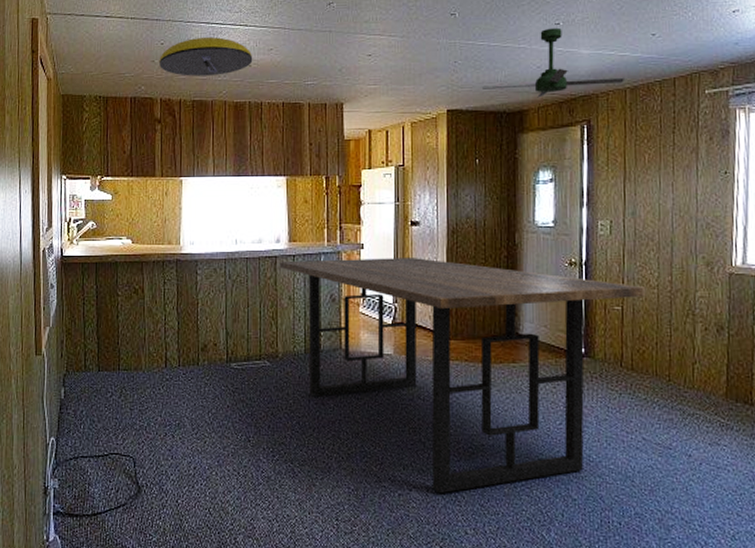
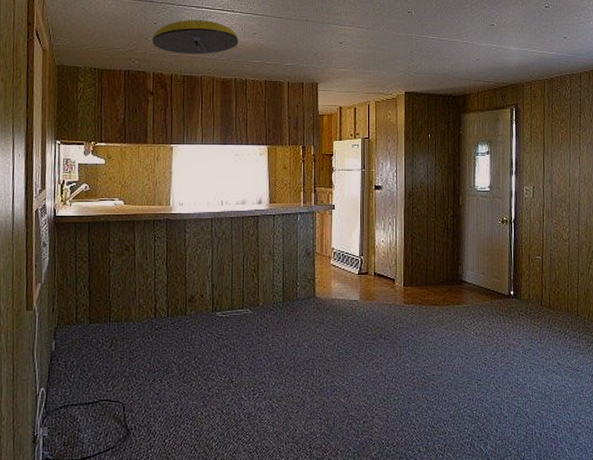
dining table: present [279,258,646,494] -> none [261,217,560,419]
ceiling fan: present [483,27,624,98] -> none [434,28,543,85]

